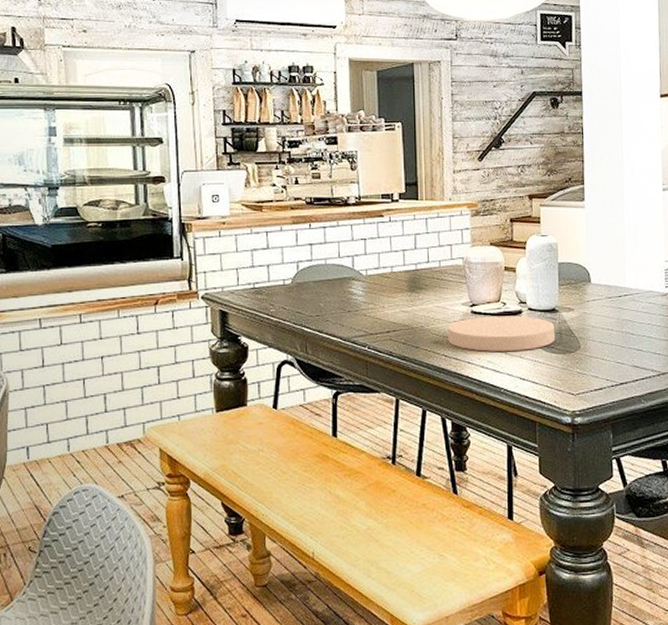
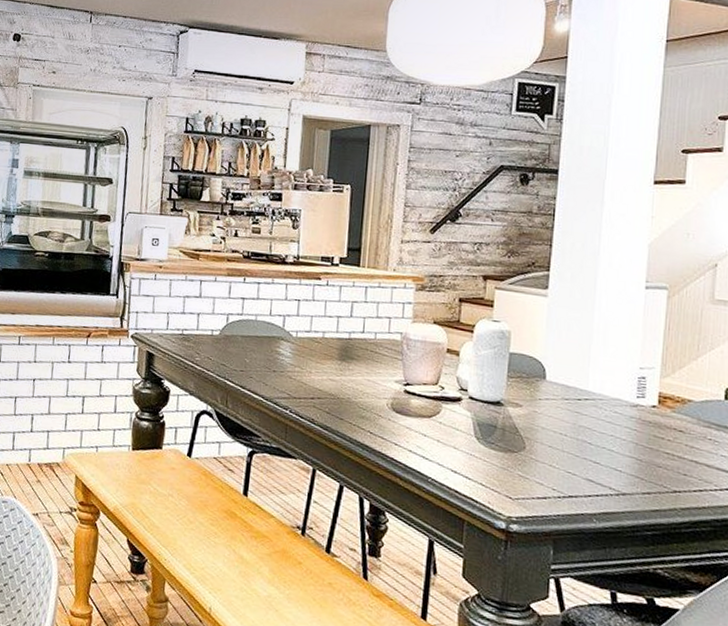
plate: present [448,315,556,352] -> none [375,397,498,442]

